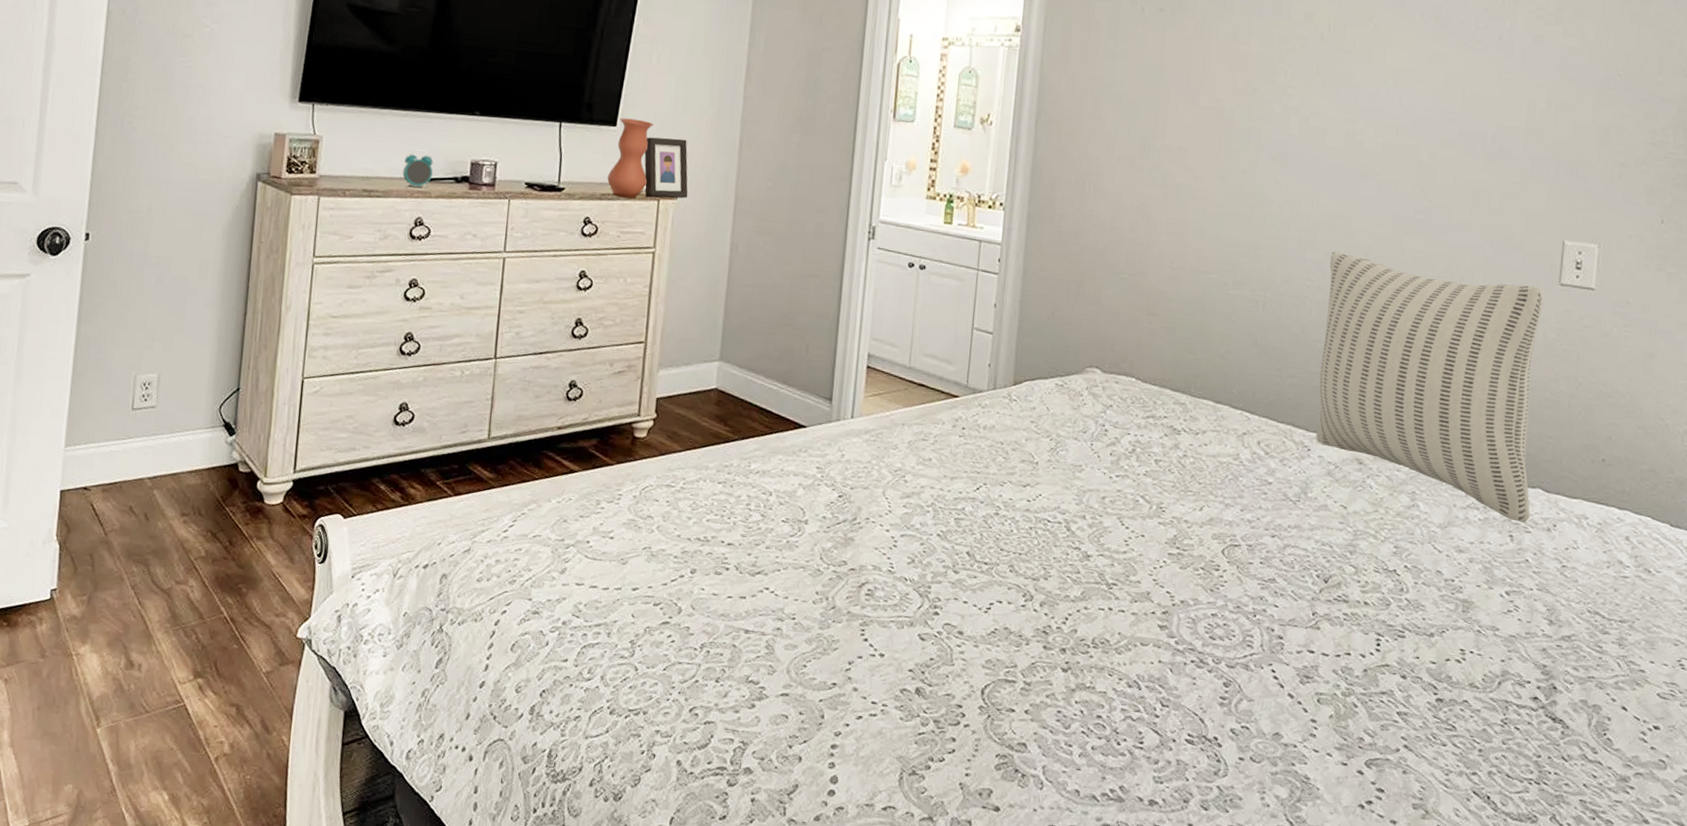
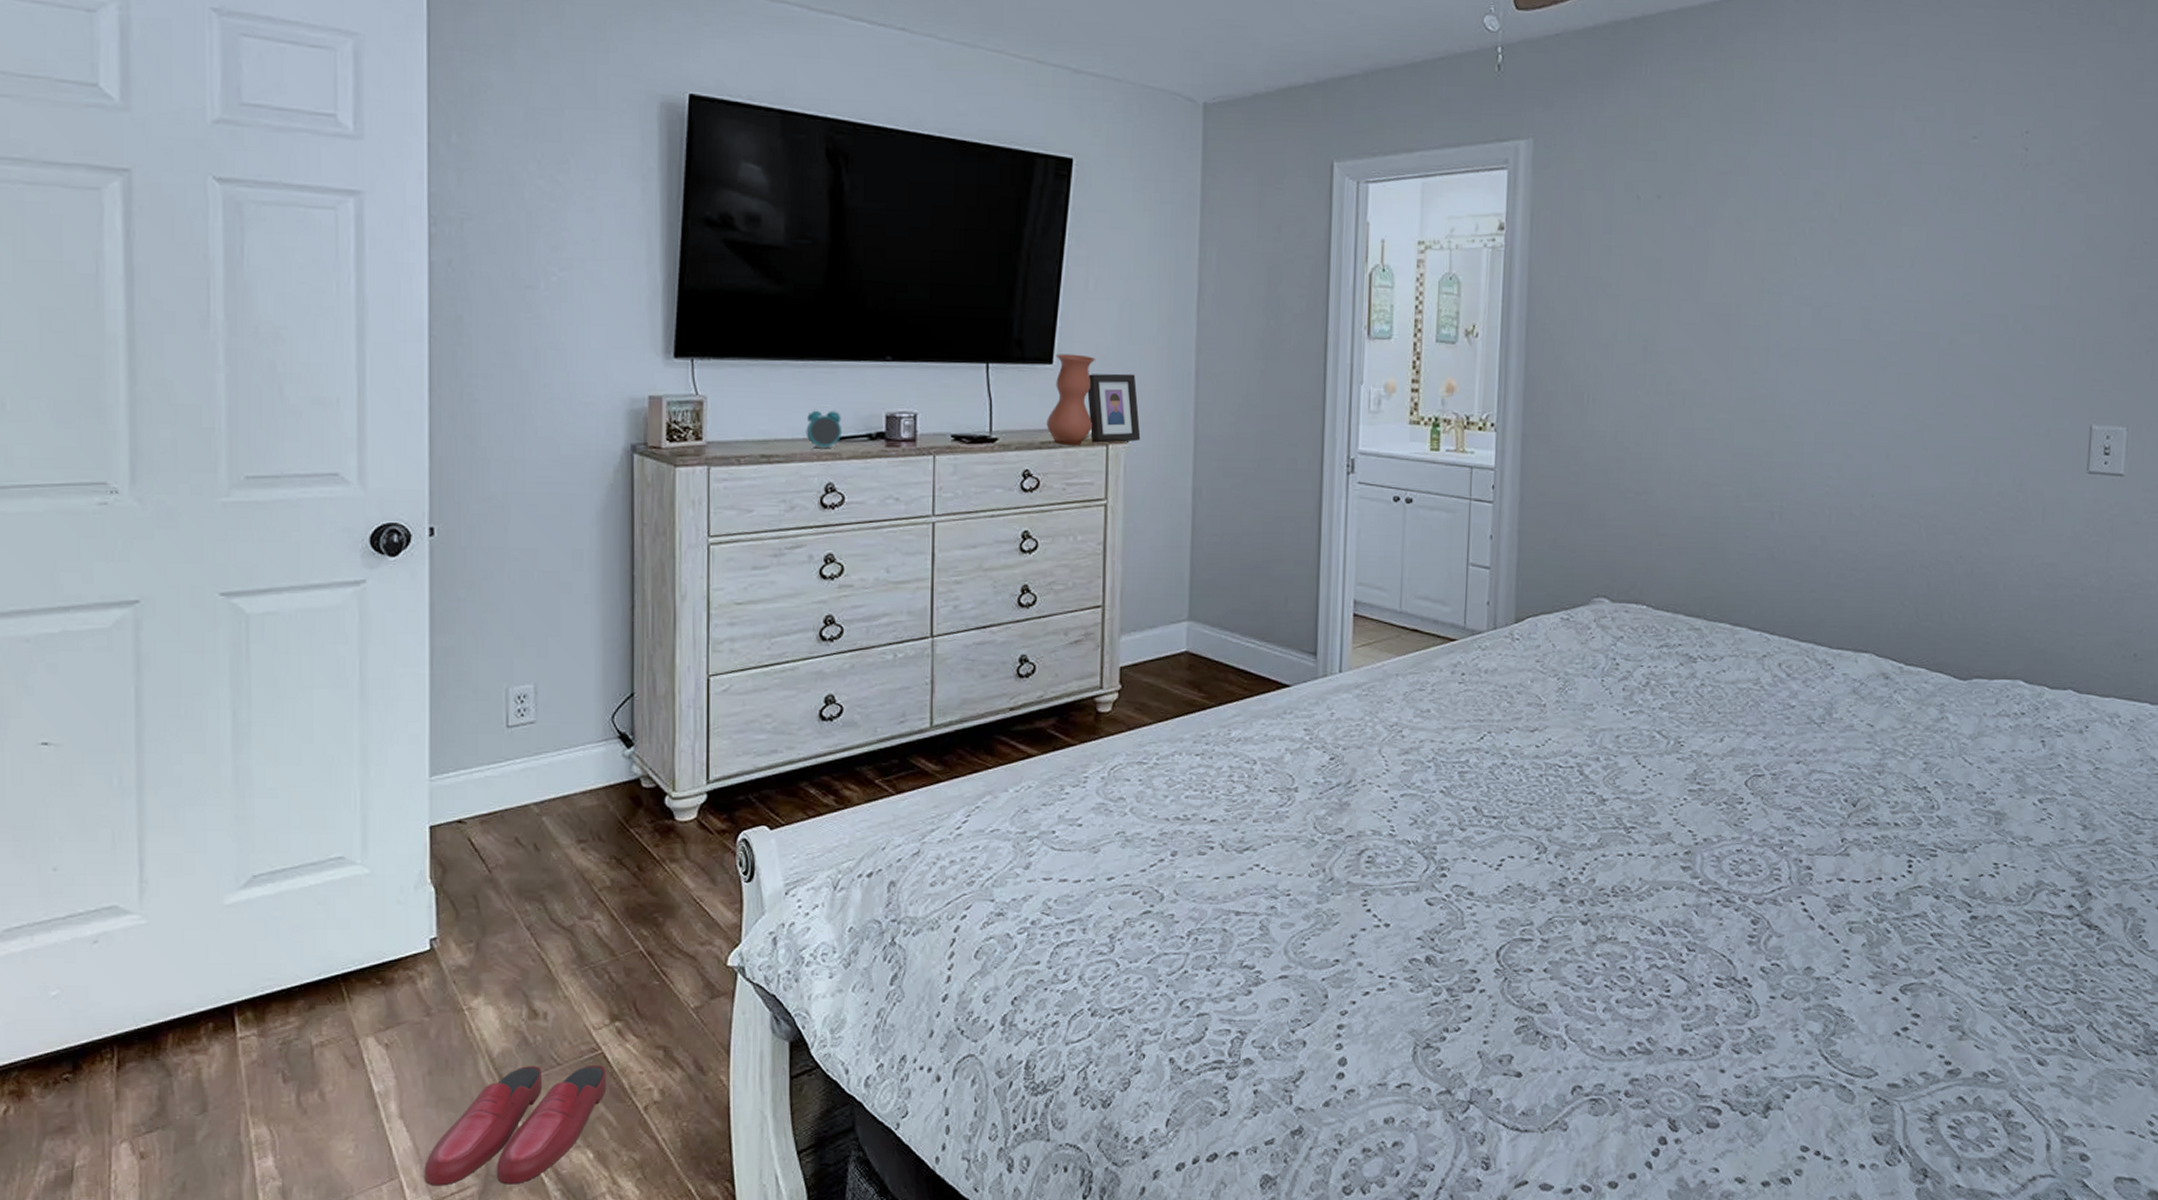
slippers: none [25,710,187,817] -> present [424,1065,607,1186]
pillow: present [1316,252,1544,524] -> none [1839,453,2072,727]

